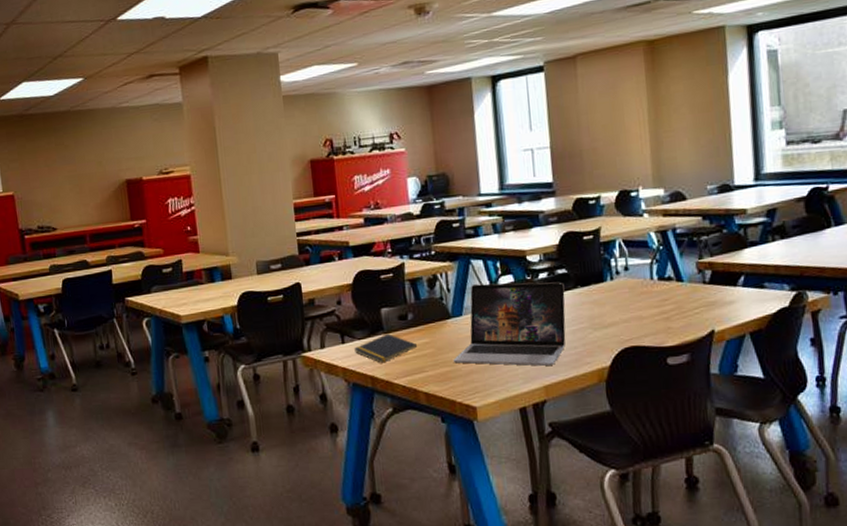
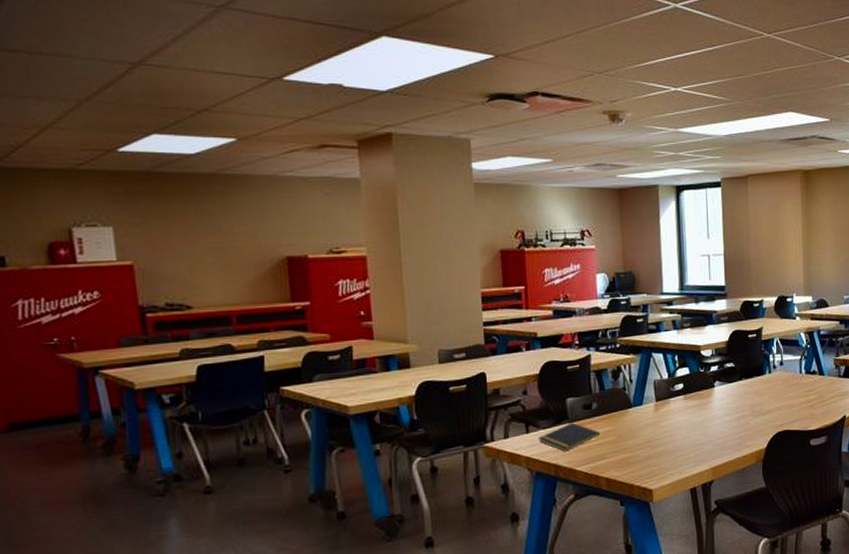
laptop: present [453,282,566,366] -> none [632,374,732,450]

